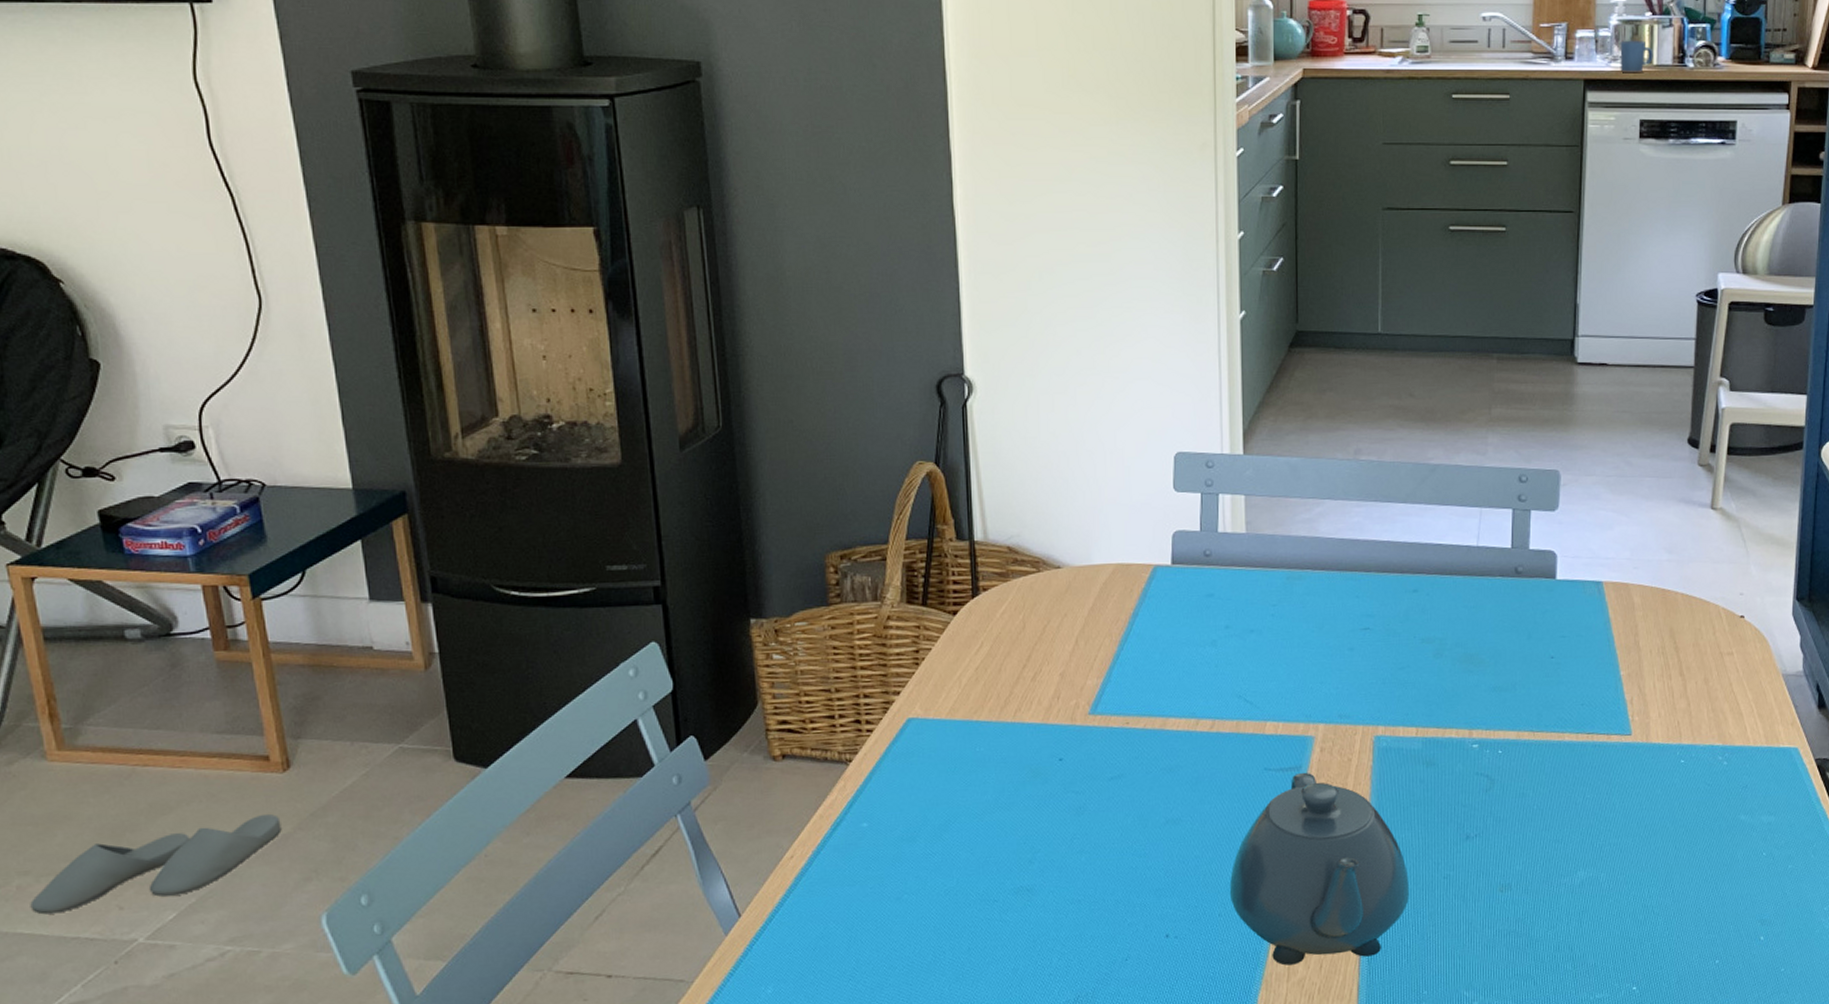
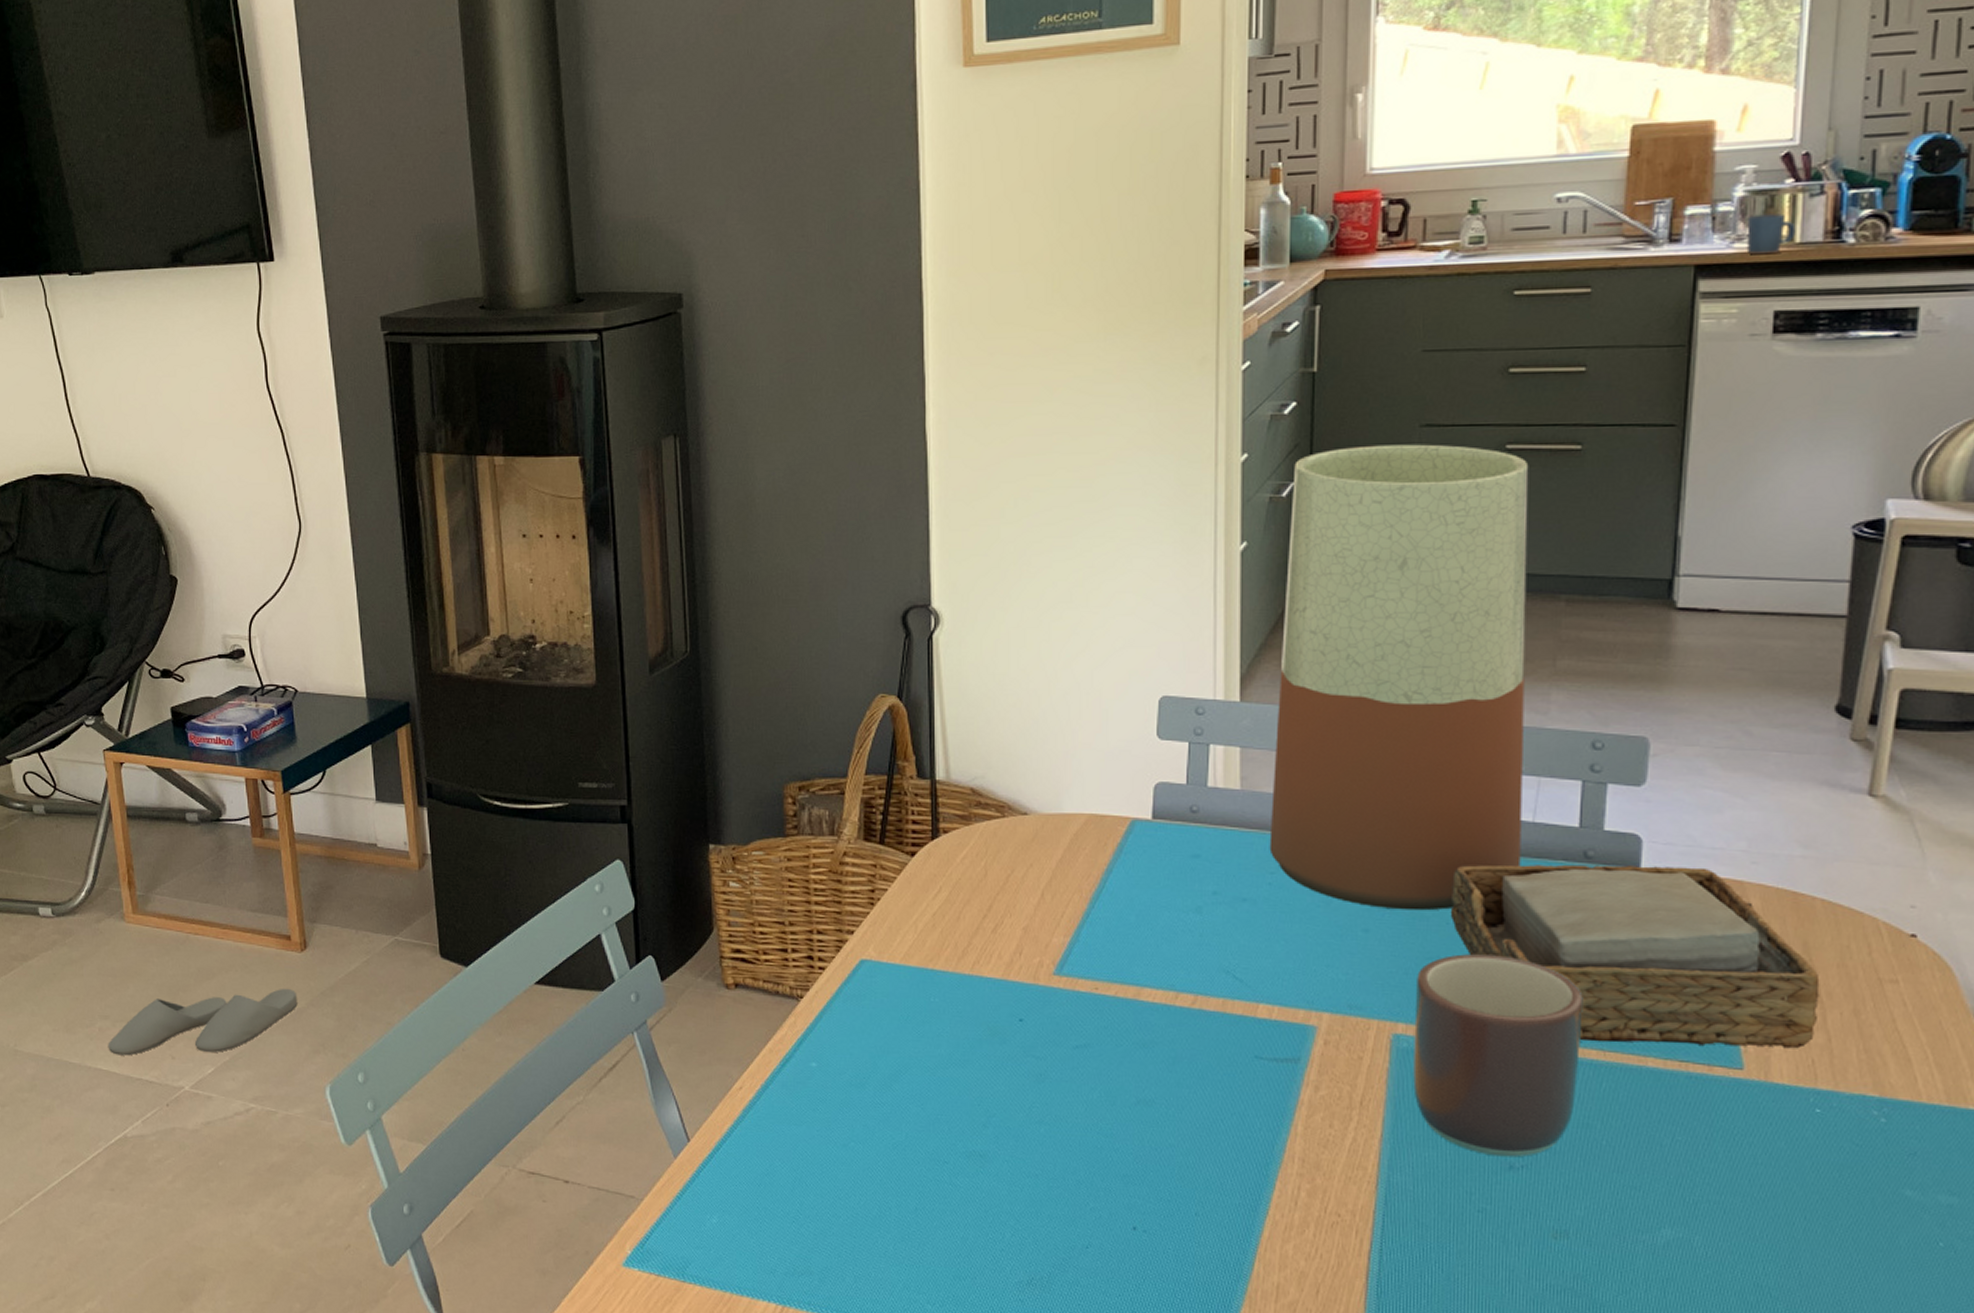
teapot: present [1229,772,1409,966] -> none [1208,1065,1432,1290]
vase: none [1271,225,1469,629] -> present [1269,444,1529,911]
mug: none [1391,660,1517,830] -> present [1413,954,1583,1157]
napkin holder: none [1416,574,1682,725] -> present [1450,864,1820,1049]

